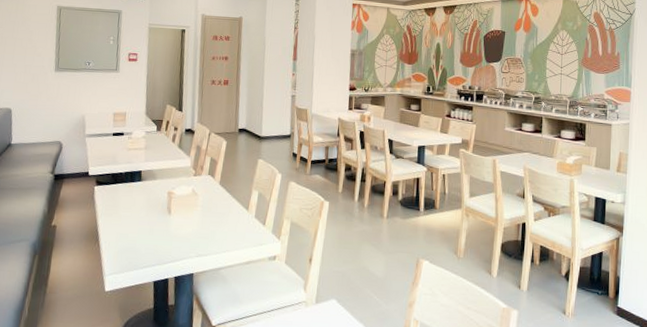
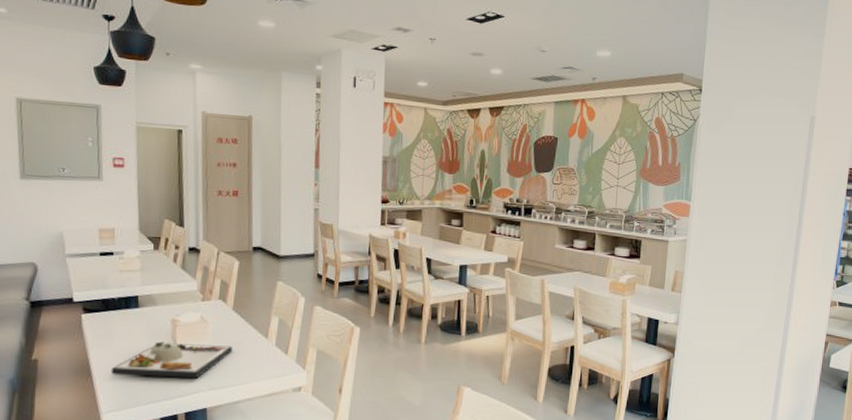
dinner plate: none [115,211,219,246] -> present [110,341,233,379]

